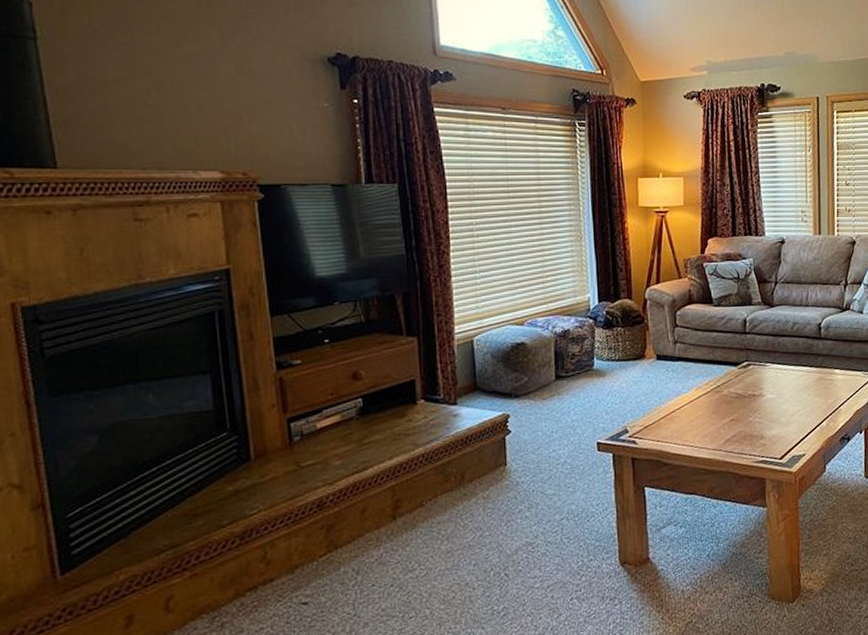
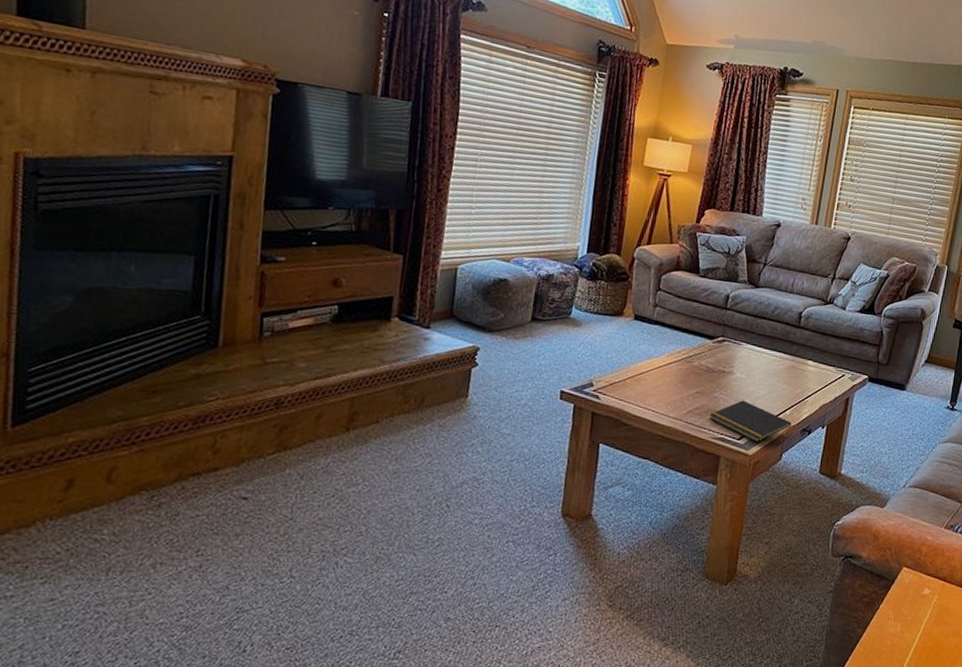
notepad: none [747,420,829,458] -> present [709,400,792,442]

